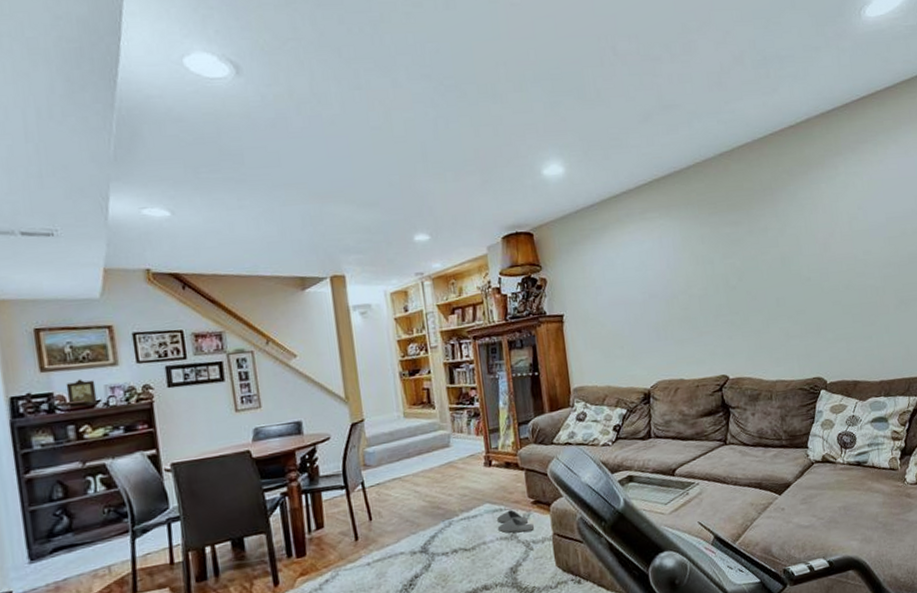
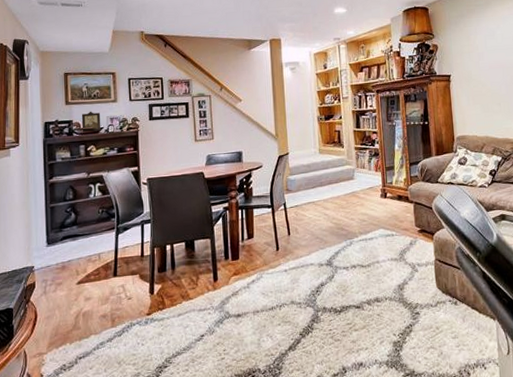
slippers: present [497,509,534,533] -> none [389,236,419,256]

